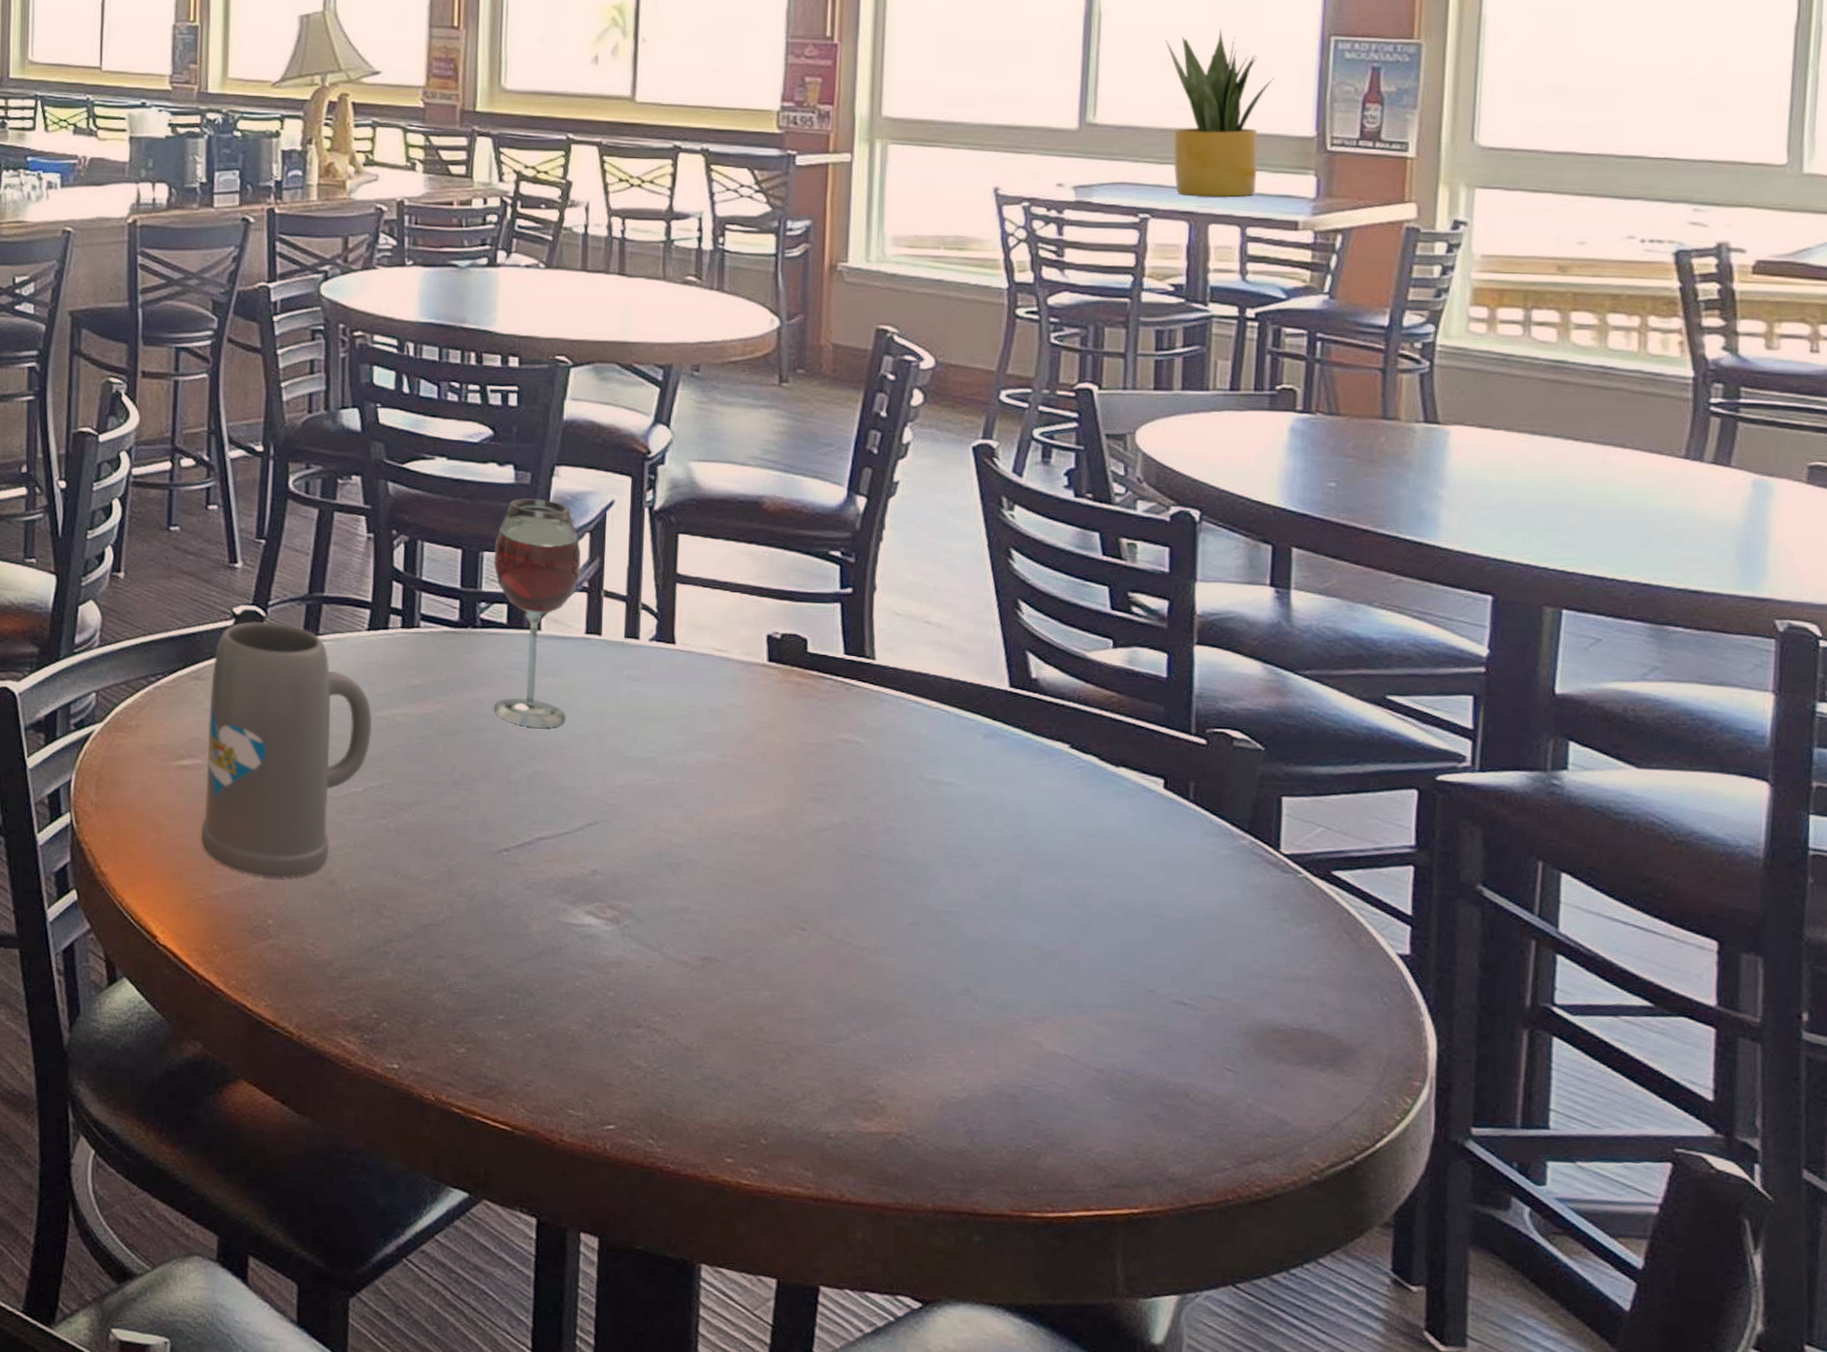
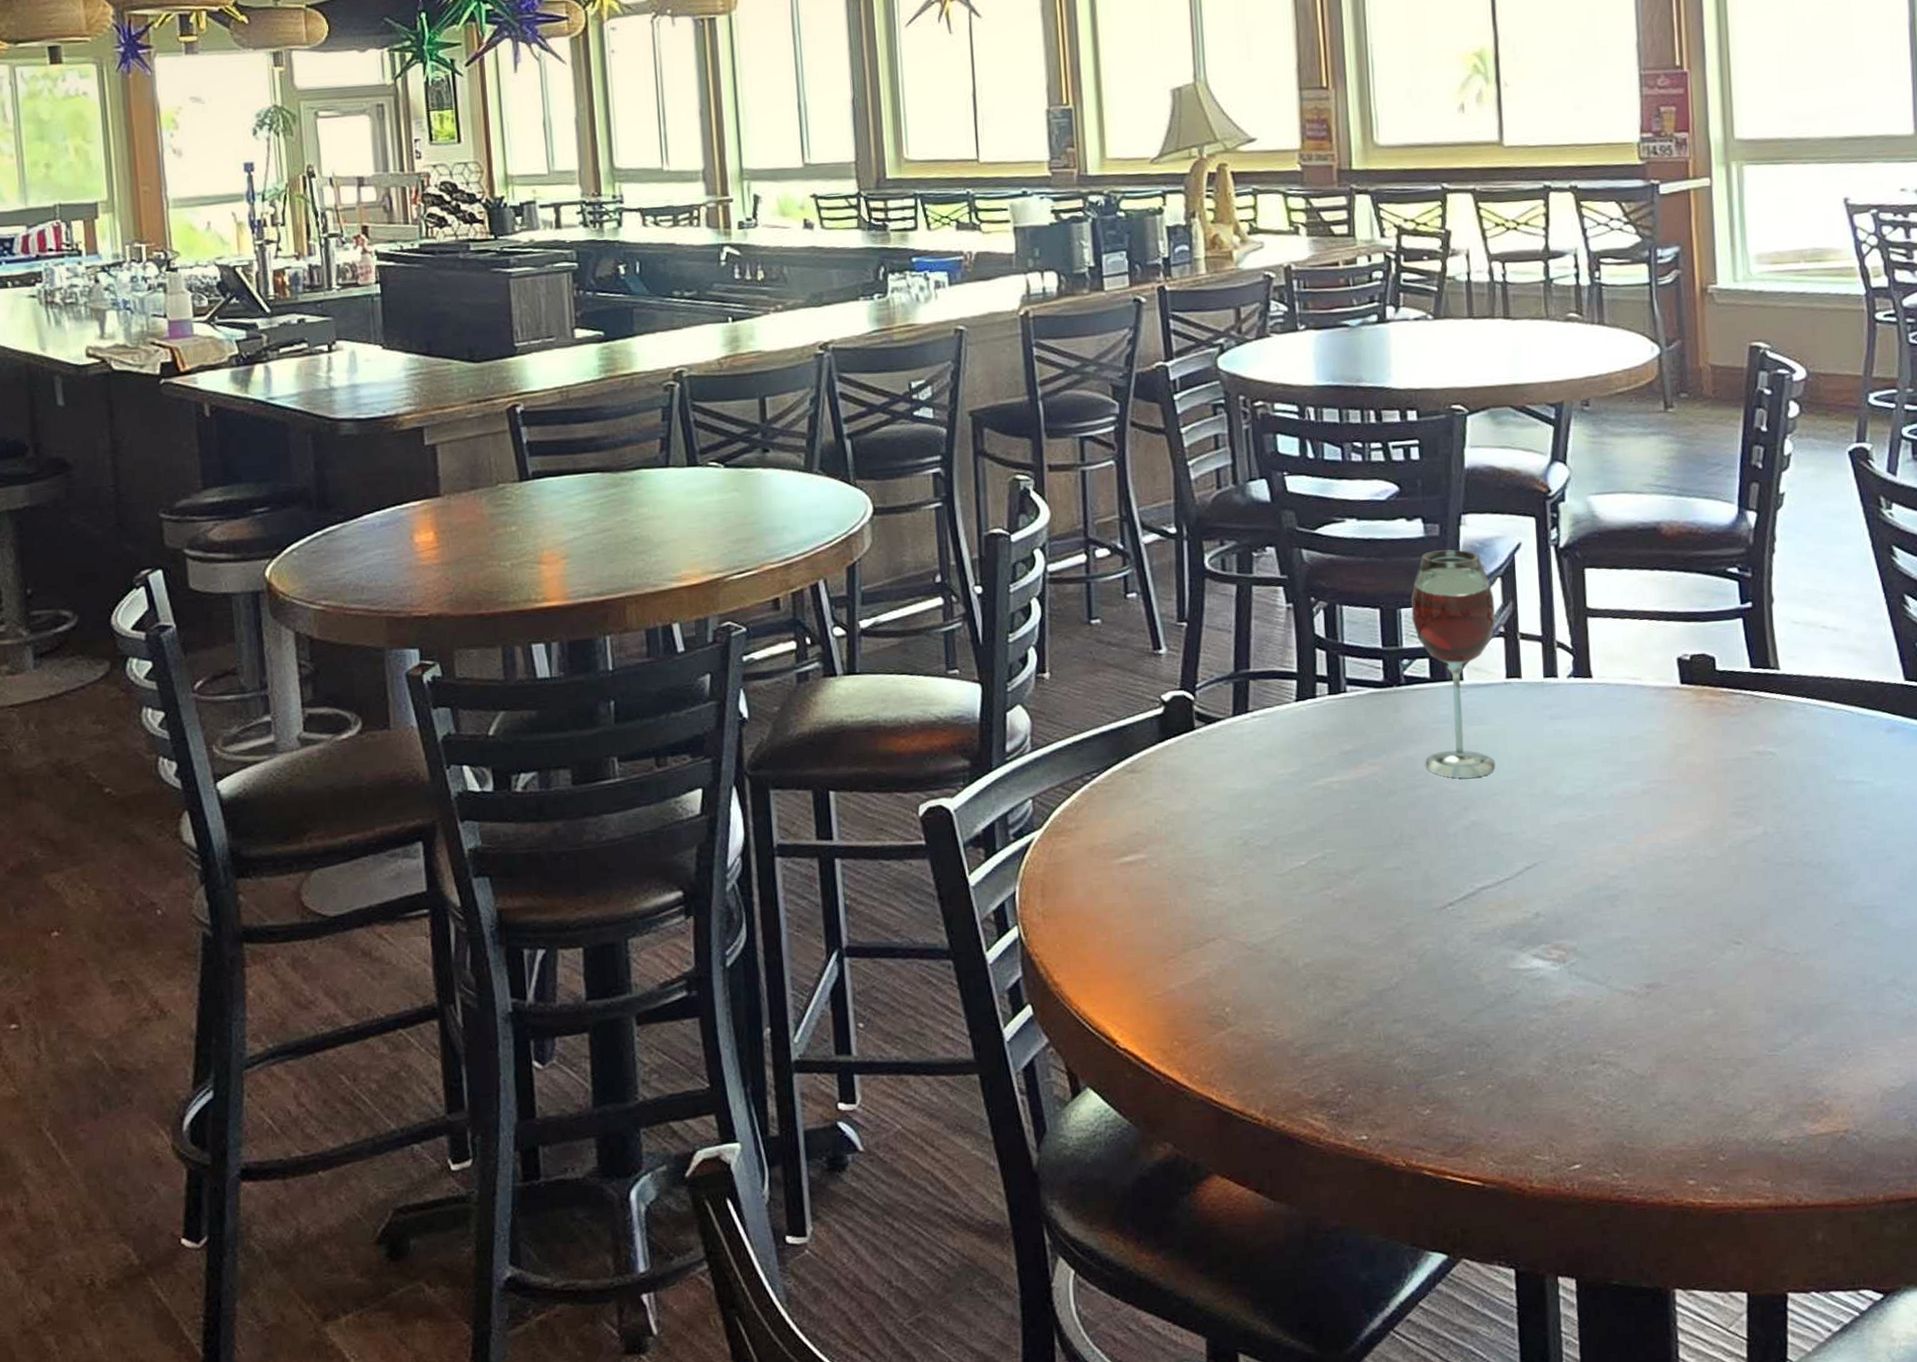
beer mug: present [200,621,373,878] -> none [1146,704,1310,964]

